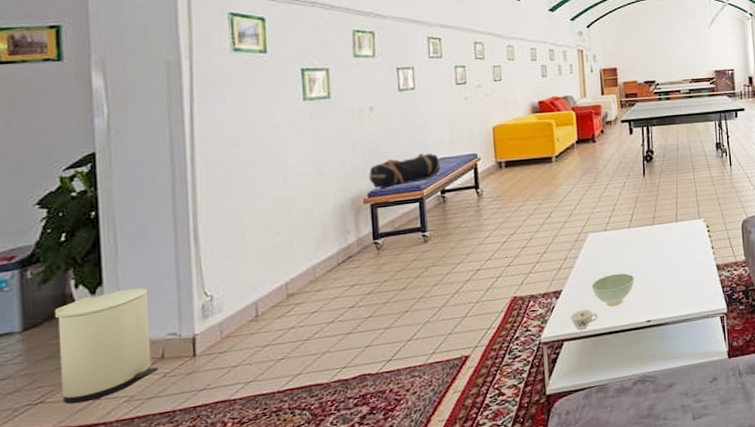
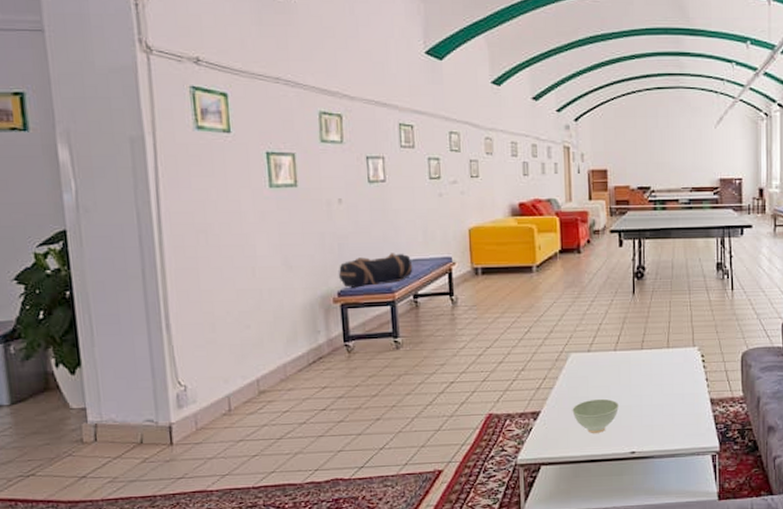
pedal bin: present [55,287,158,404] -> none [39,371,138,480]
teacup: present [570,309,598,330] -> none [549,434,578,455]

